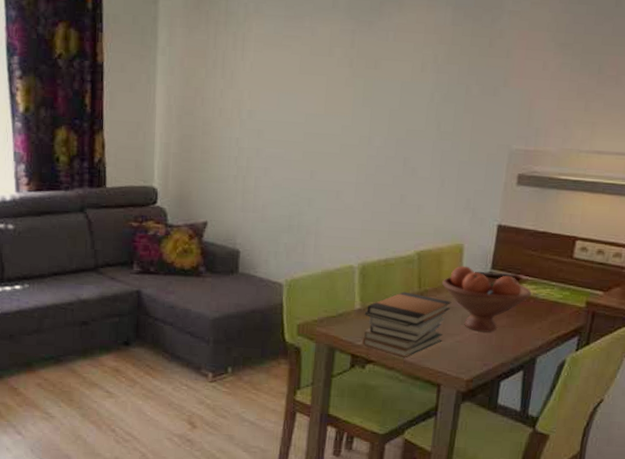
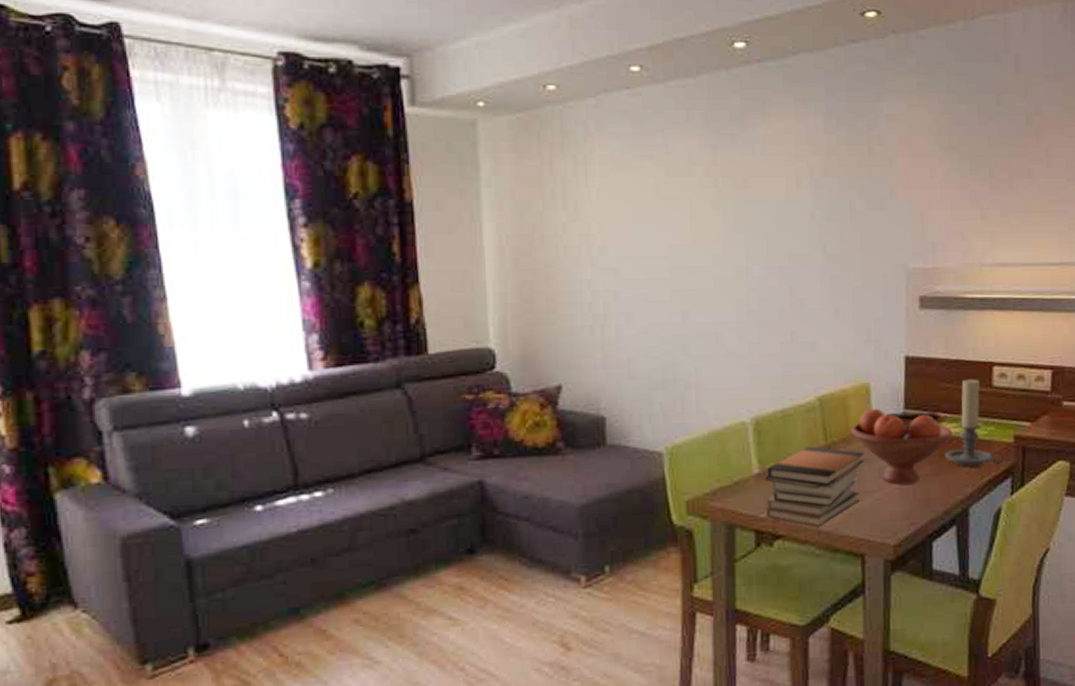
candle holder: none [521,249,576,325] -> present [945,379,1005,468]

